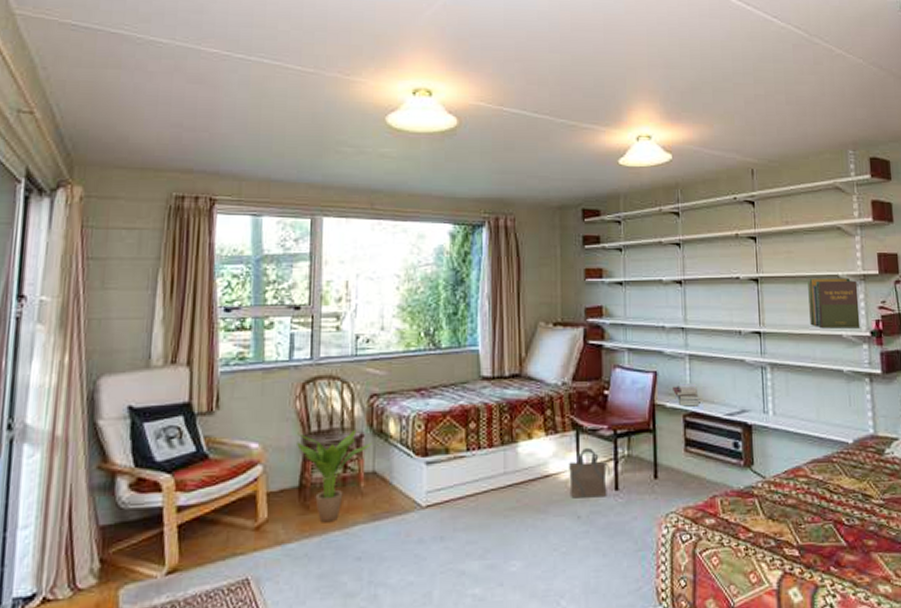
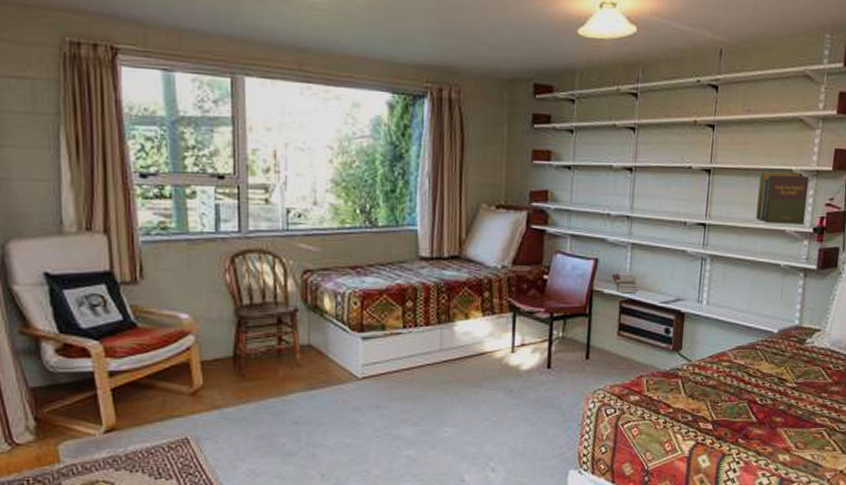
potted plant: present [297,430,373,523] -> none [229,304,307,390]
tote bag: present [569,448,610,498] -> none [503,330,544,375]

